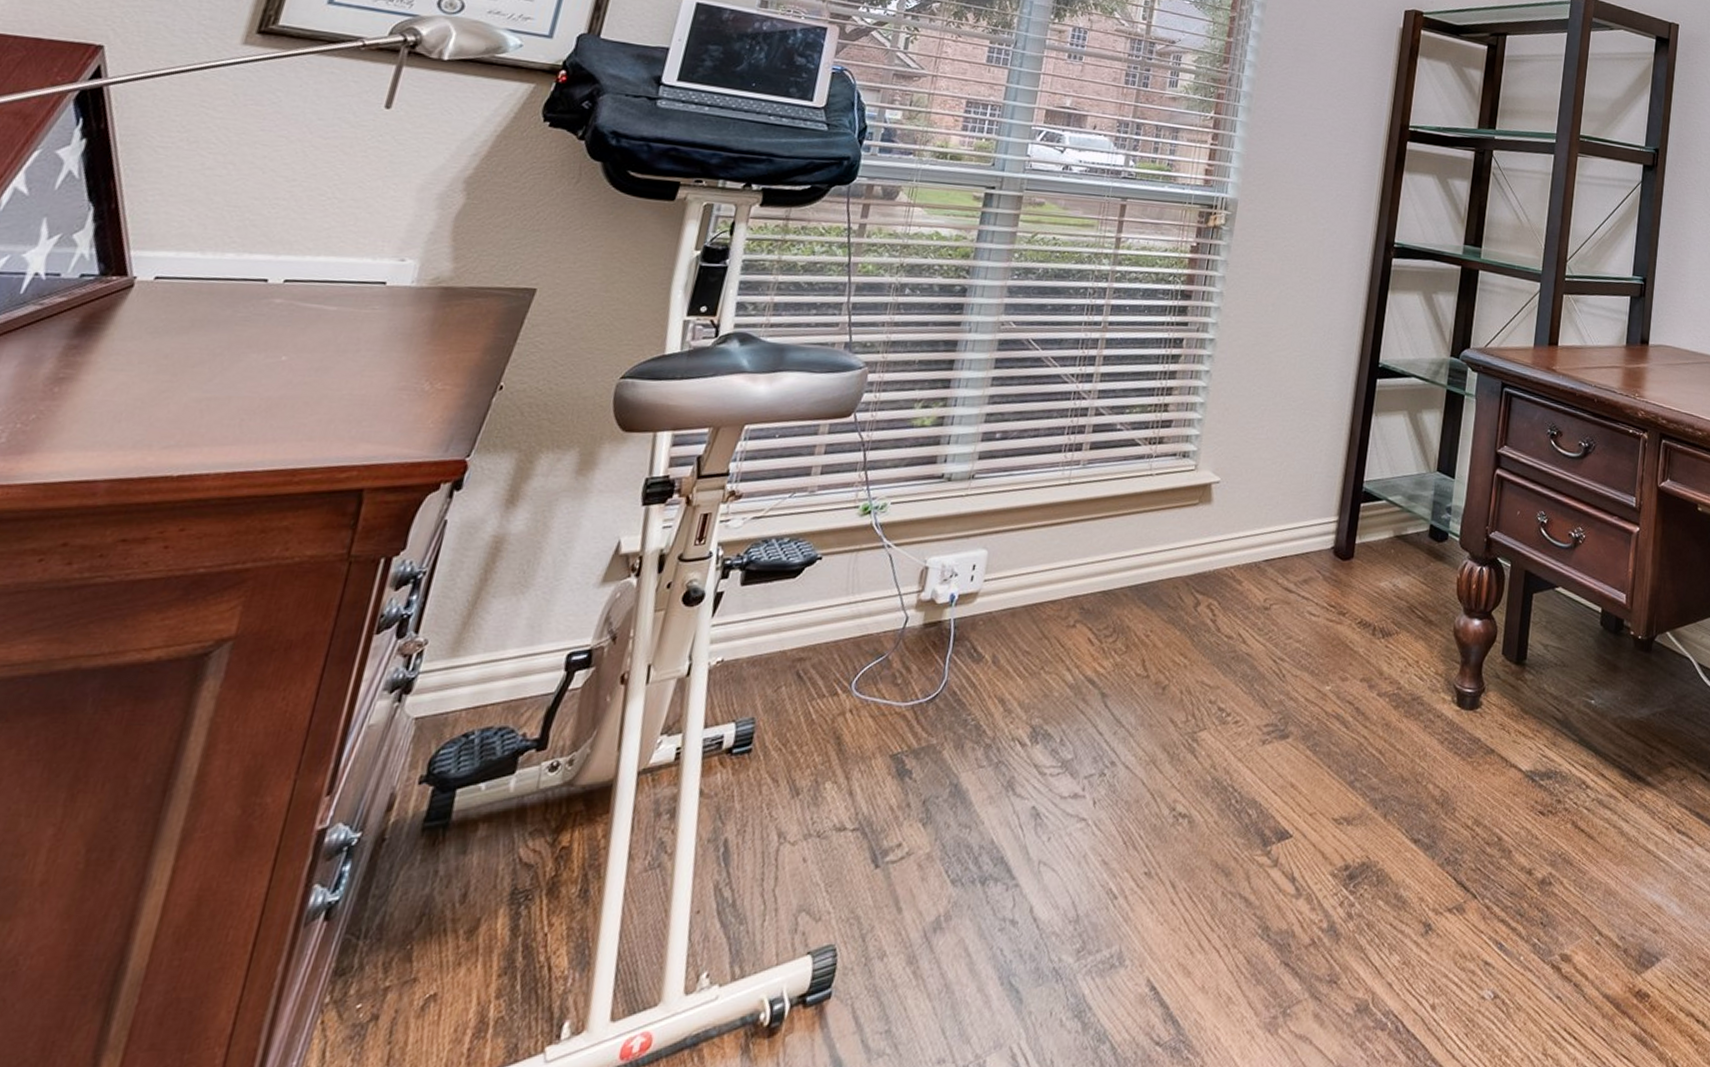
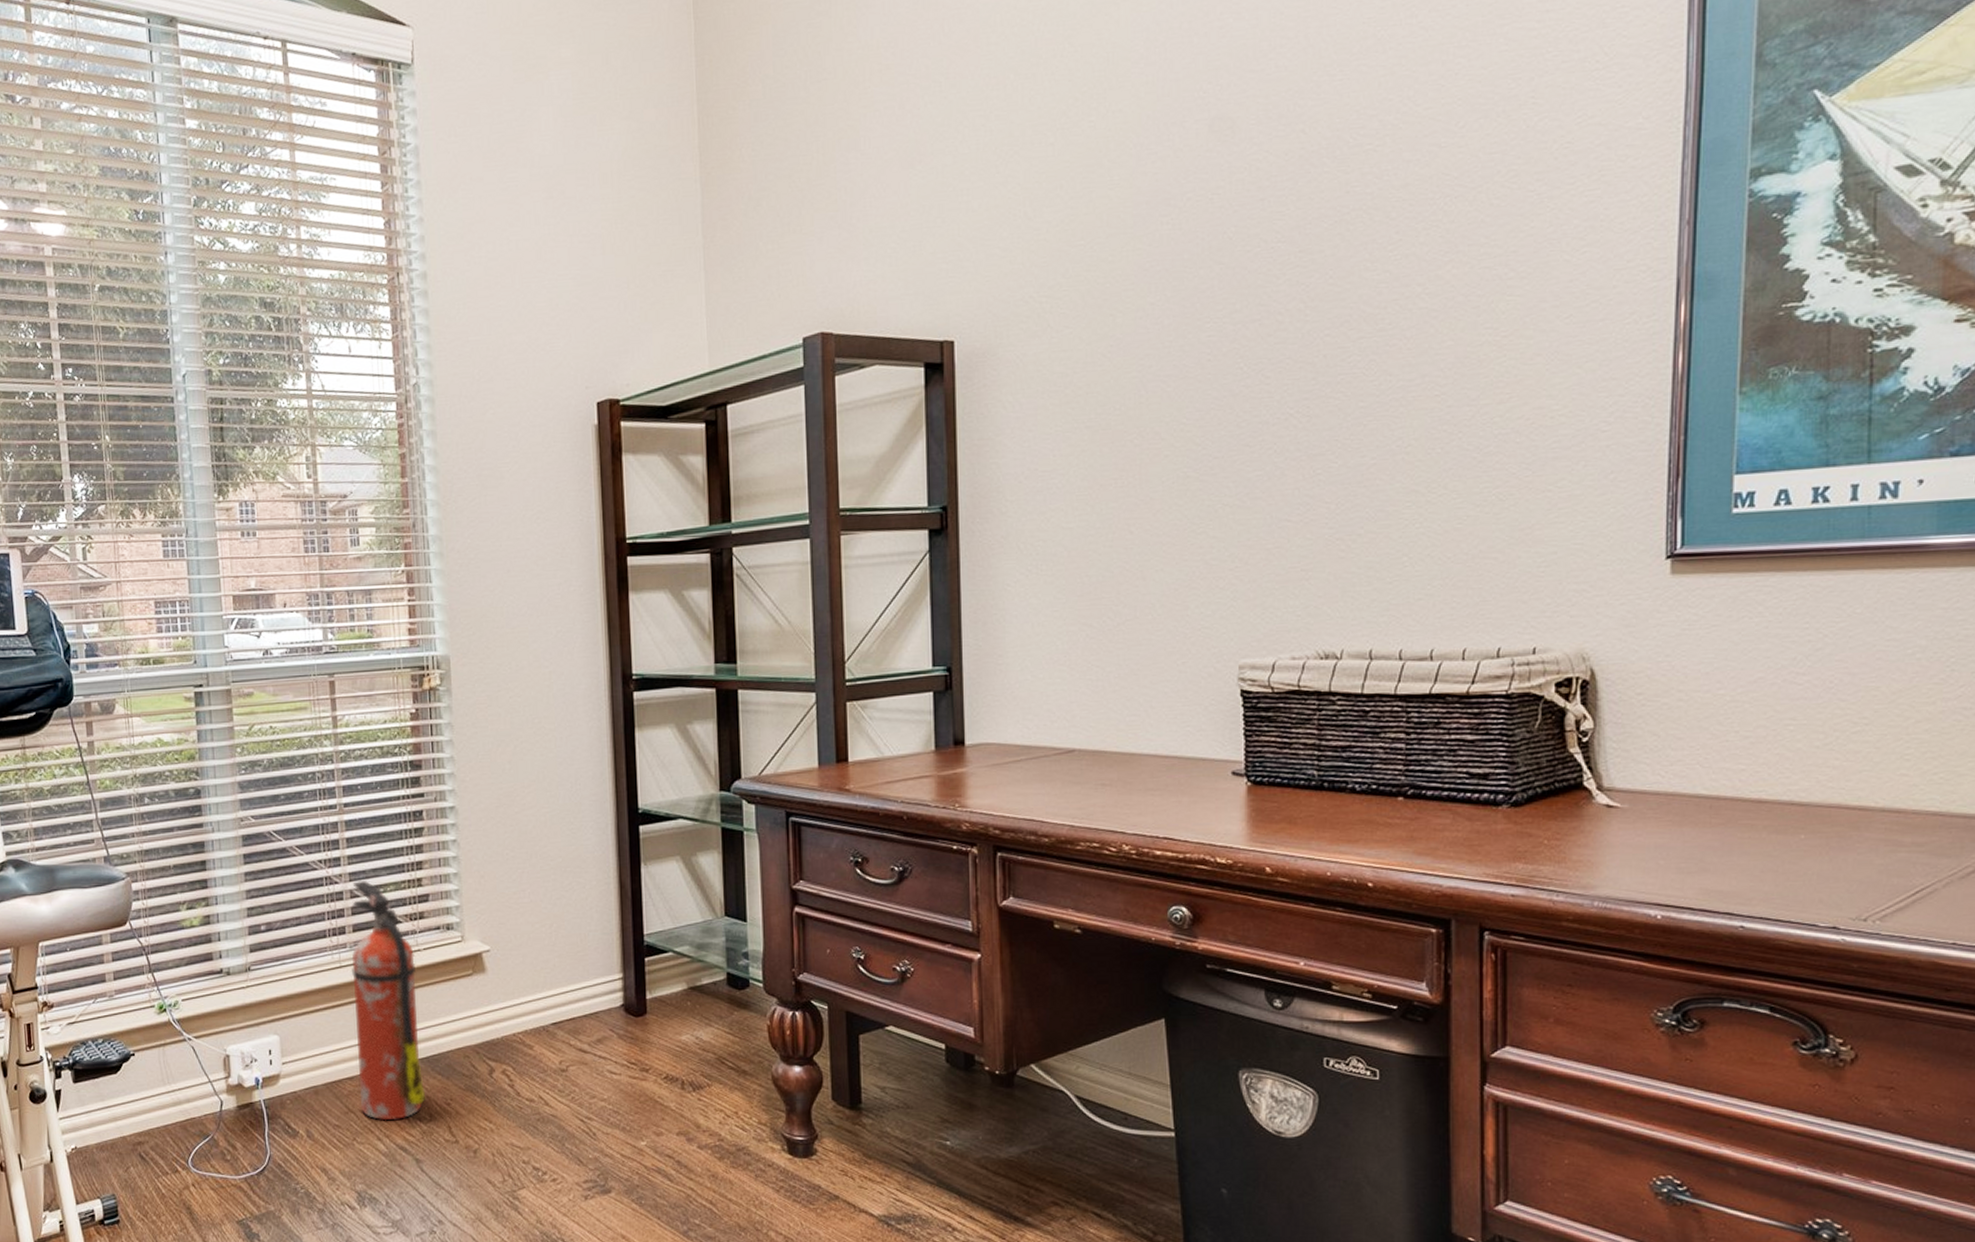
fire extinguisher: none [1057,398,1146,650] -> present [351,880,425,1121]

